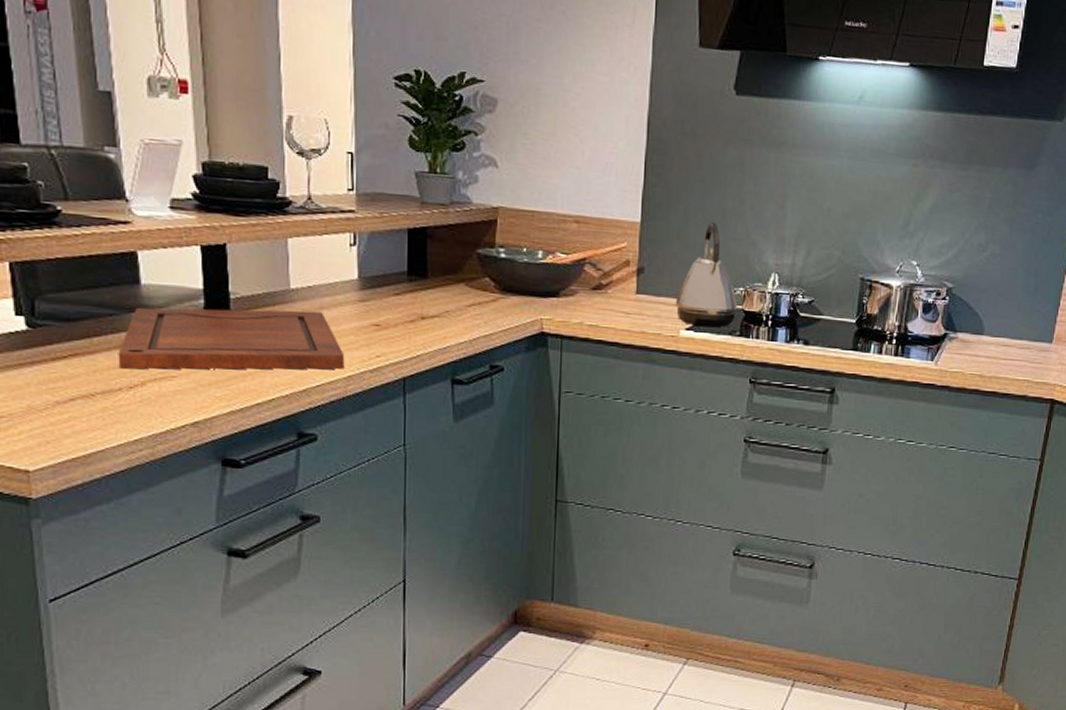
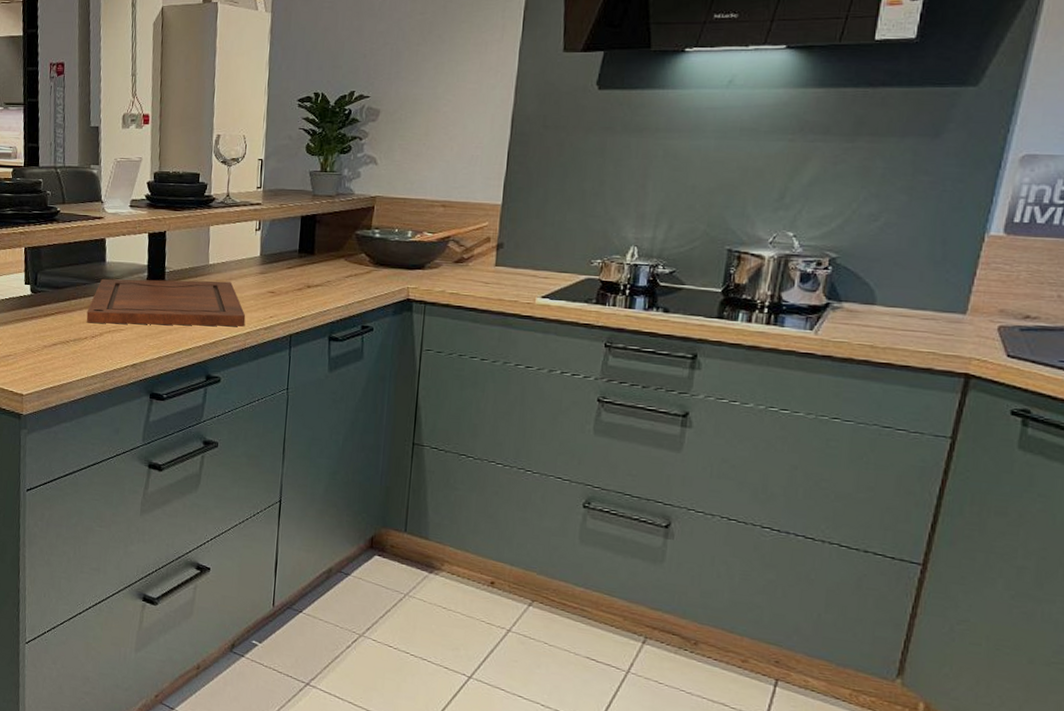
kettle: present [675,222,738,328] -> none [532,202,595,296]

